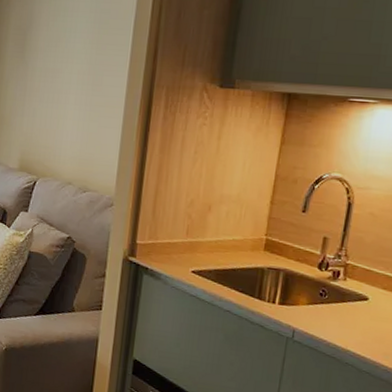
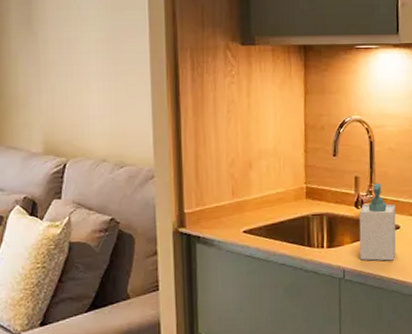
soap bottle: none [315,247,367,332] -> present [358,182,396,261]

